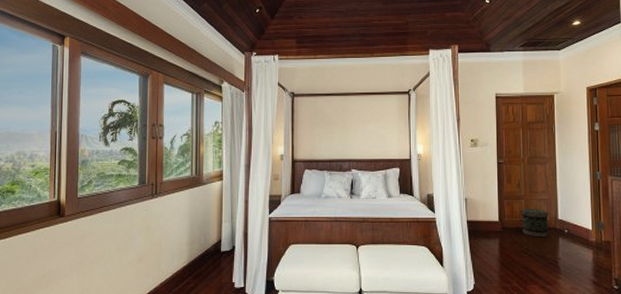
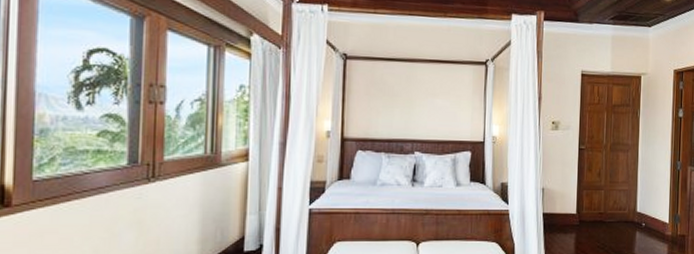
basket: present [520,208,549,238] -> none [599,199,627,232]

